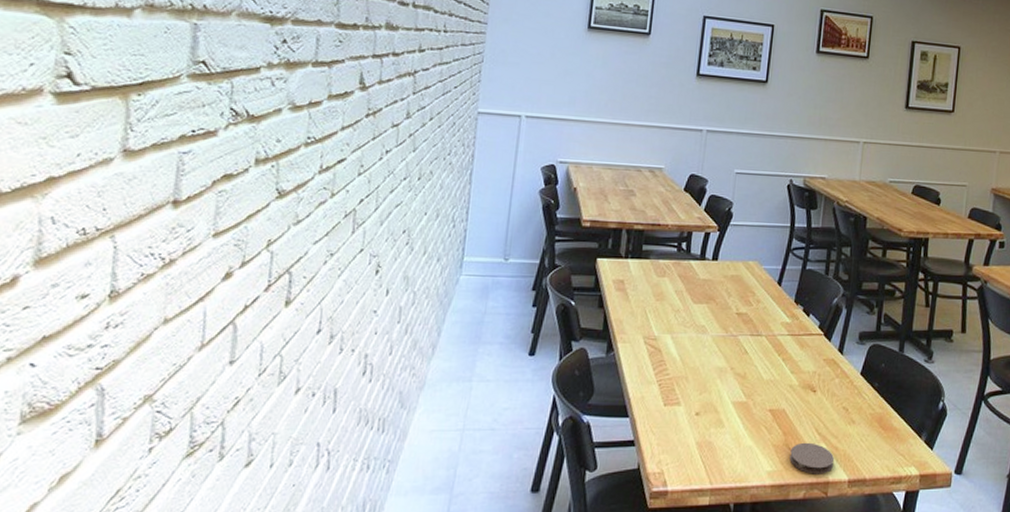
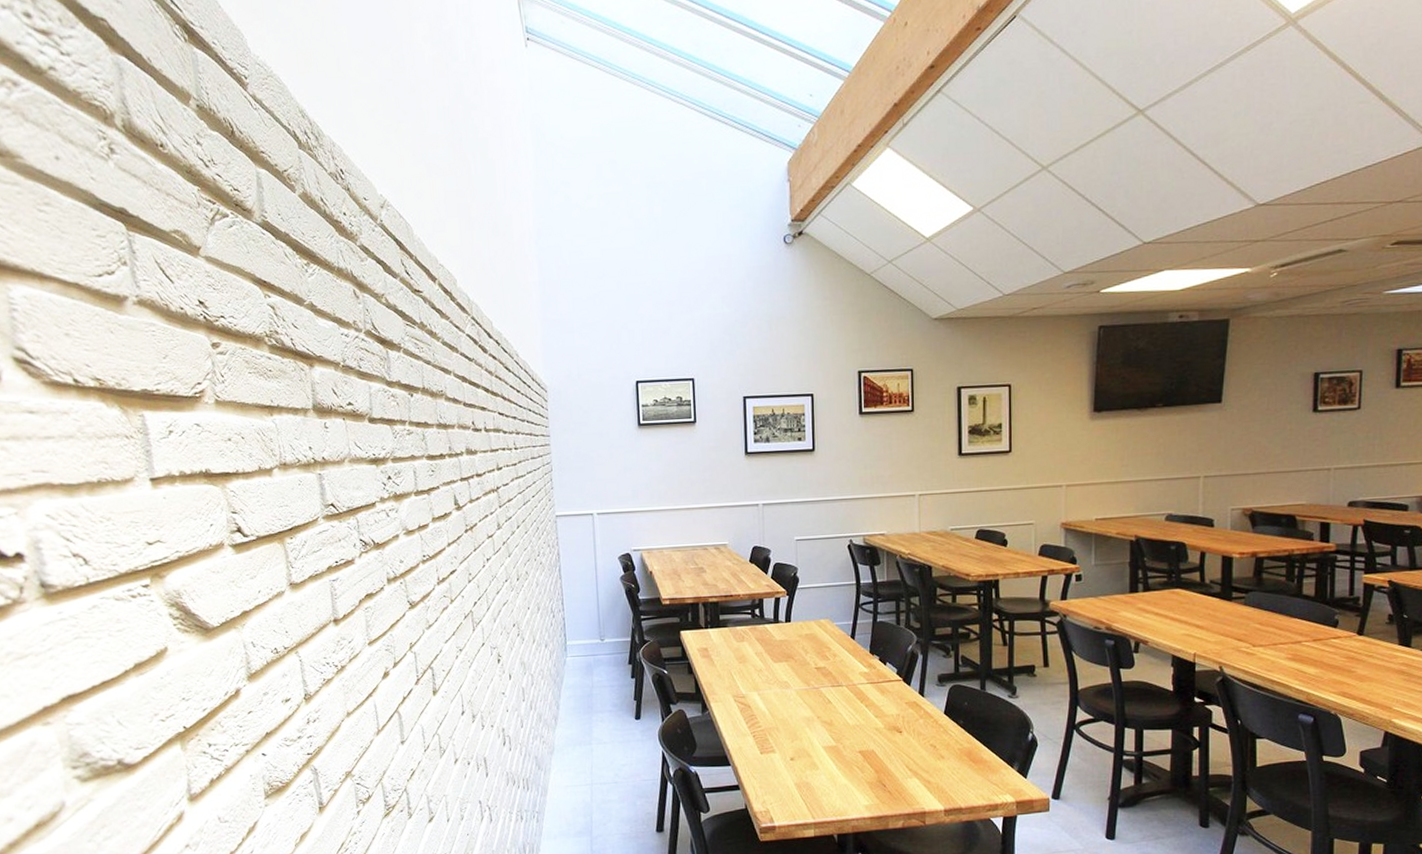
coaster: present [789,442,834,474] -> none [884,778,928,806]

